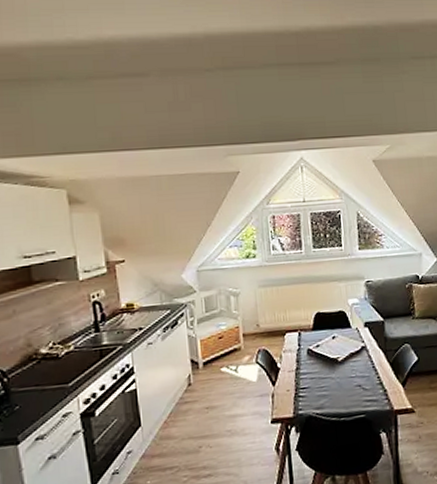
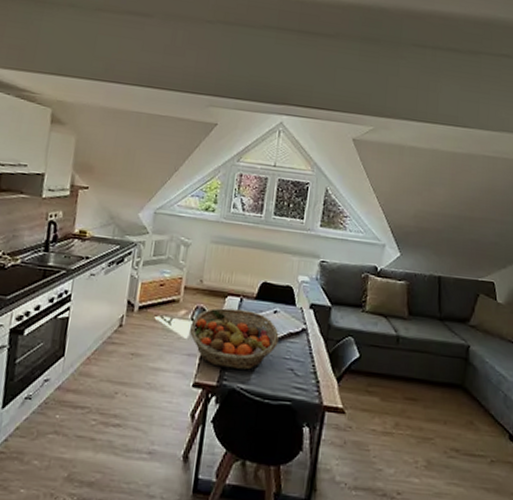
fruit basket: none [256,342,342,400] -> present [189,308,279,370]

